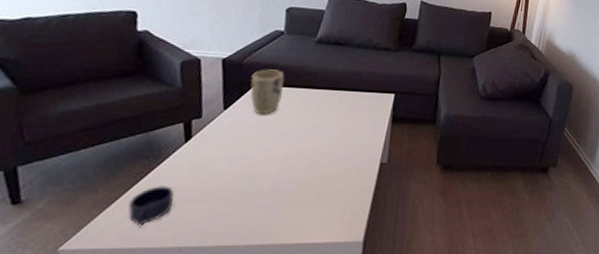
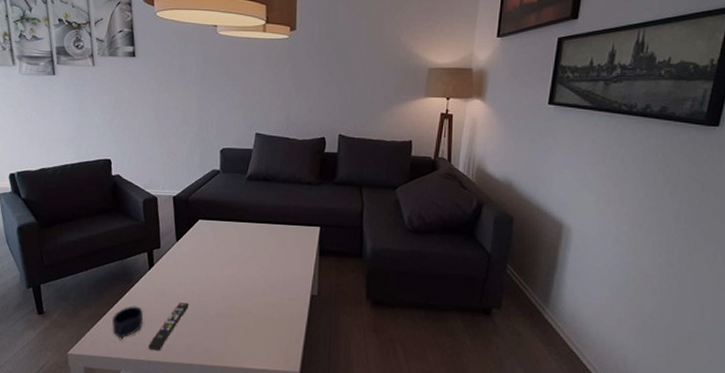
remote control: none [179,179,236,234] -> present [148,303,189,350]
plant pot: present [250,69,285,115] -> none [195,205,223,247]

